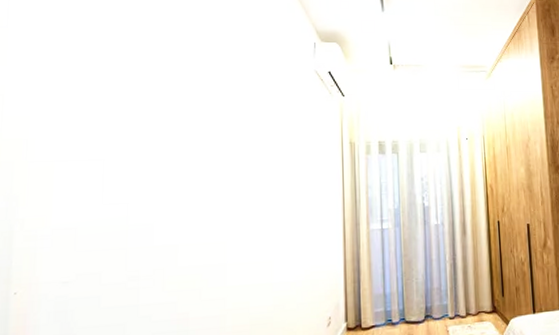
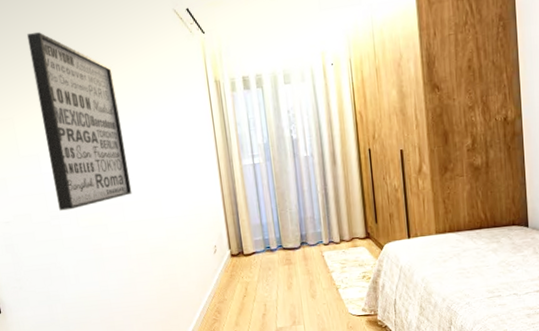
wall art: none [142,73,239,271] -> present [27,32,132,211]

